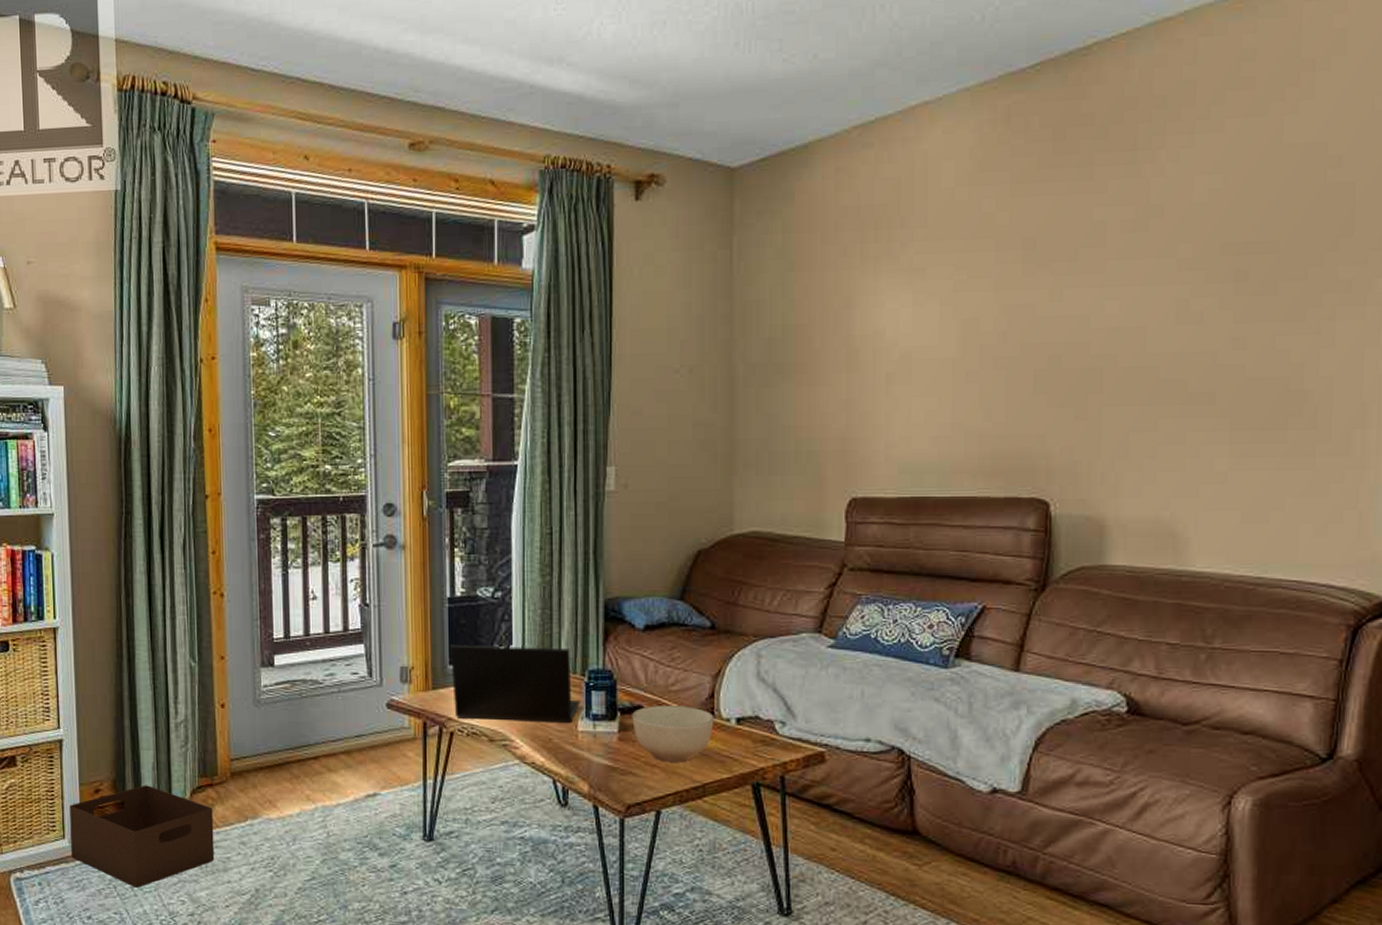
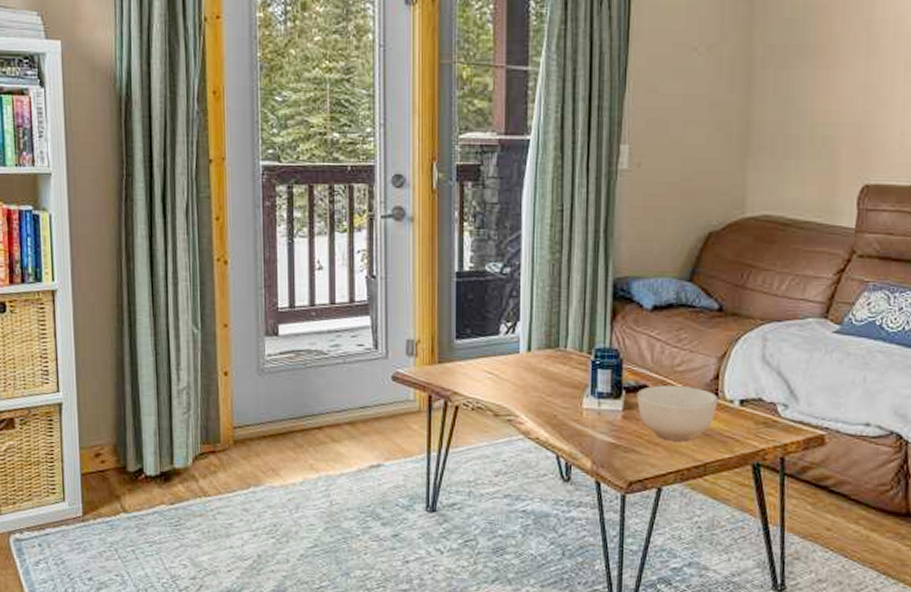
storage basket: present [69,785,215,888] -> none [69,450,217,551]
laptop: present [450,644,581,723] -> none [457,319,587,400]

